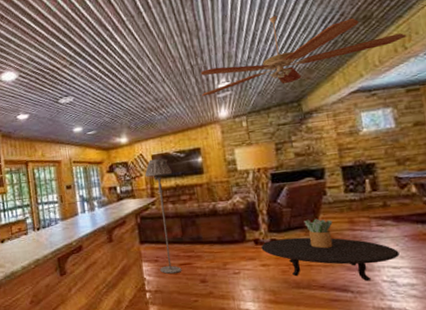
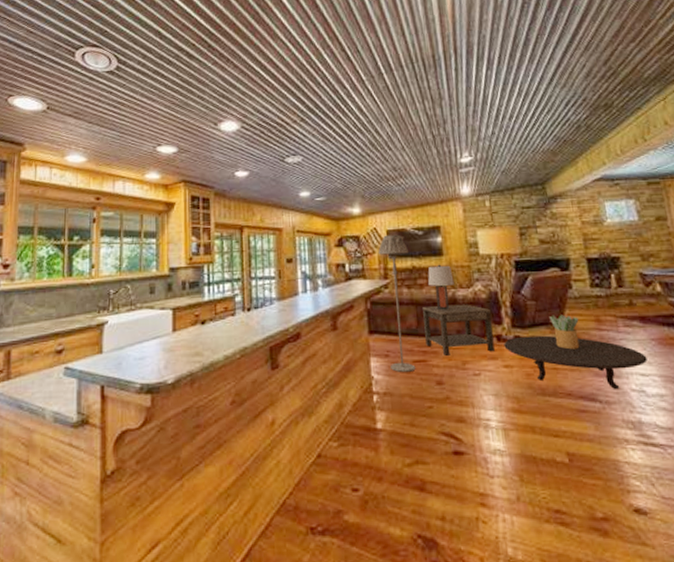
side table: none [186,214,253,259] -> present [423,304,495,356]
lamp: none [190,181,215,221] -> present [428,264,454,311]
ceiling fan: present [200,16,407,97] -> none [442,94,646,170]

